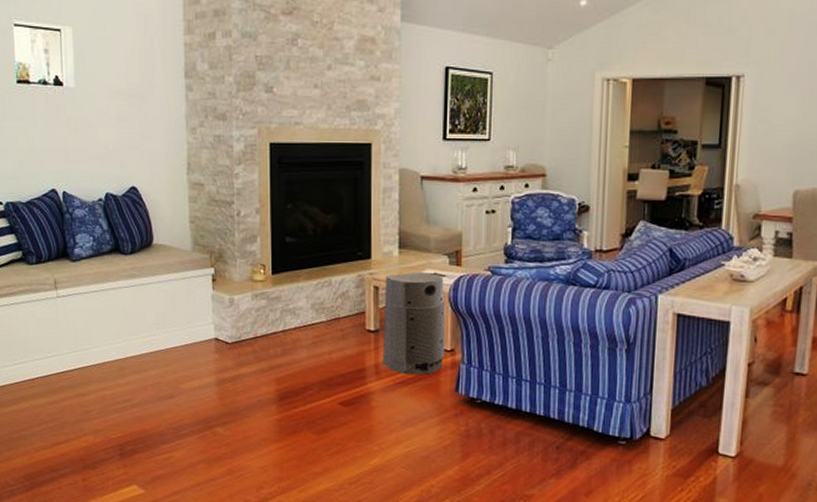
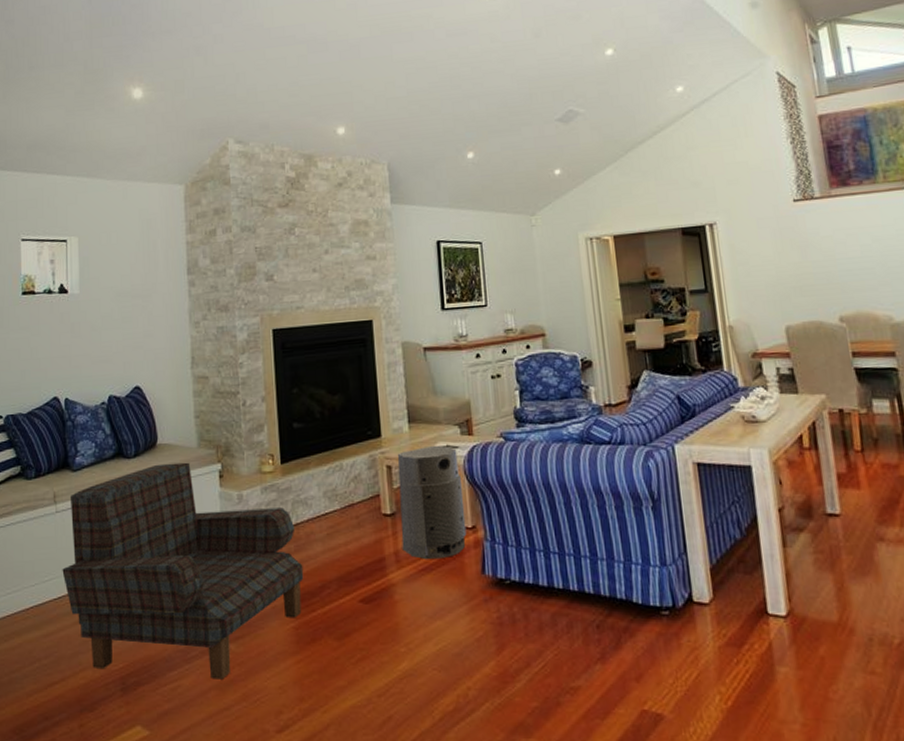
armchair: none [64,262,288,456] -> present [62,462,304,680]

